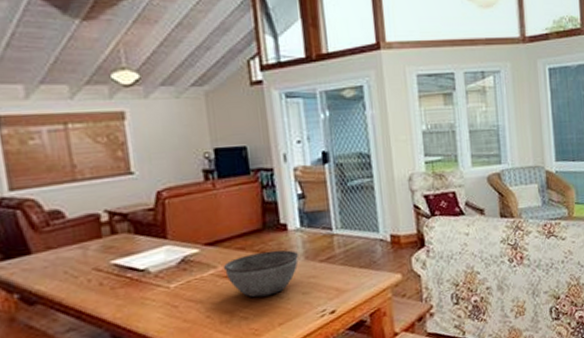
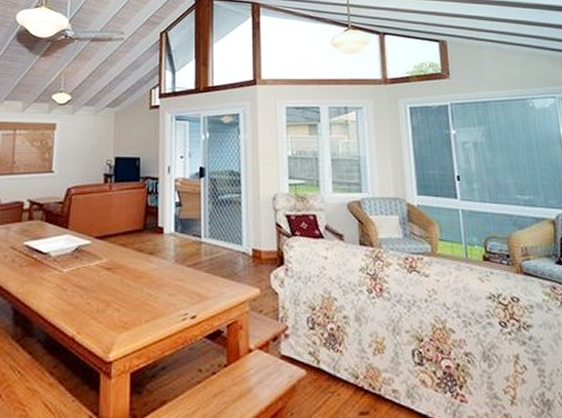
bowl: present [222,250,300,298] -> none [107,250,171,292]

